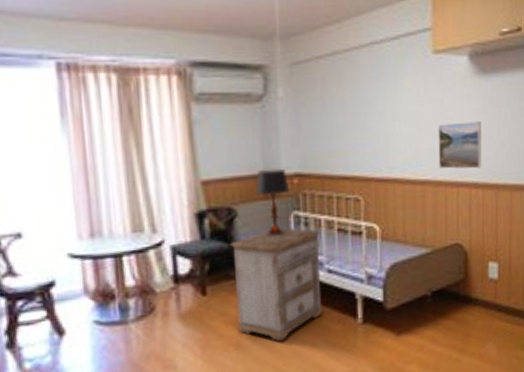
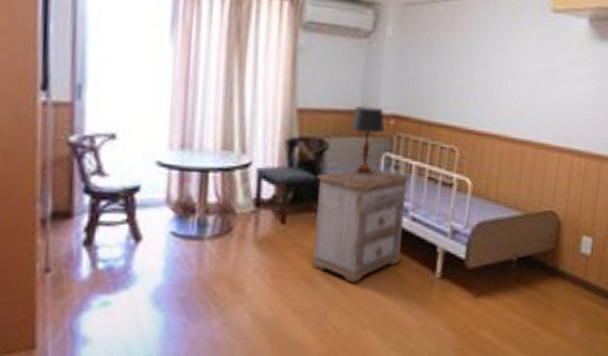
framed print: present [438,121,482,169] -> none [542,85,594,137]

